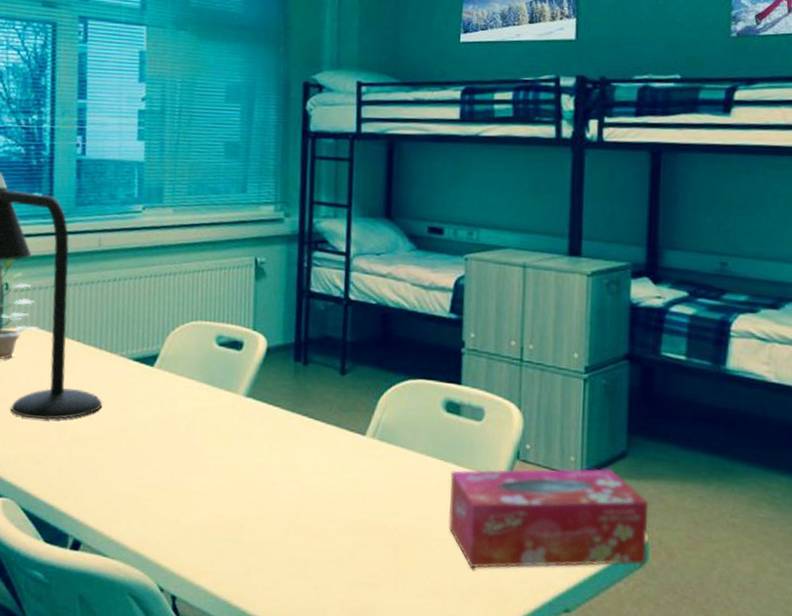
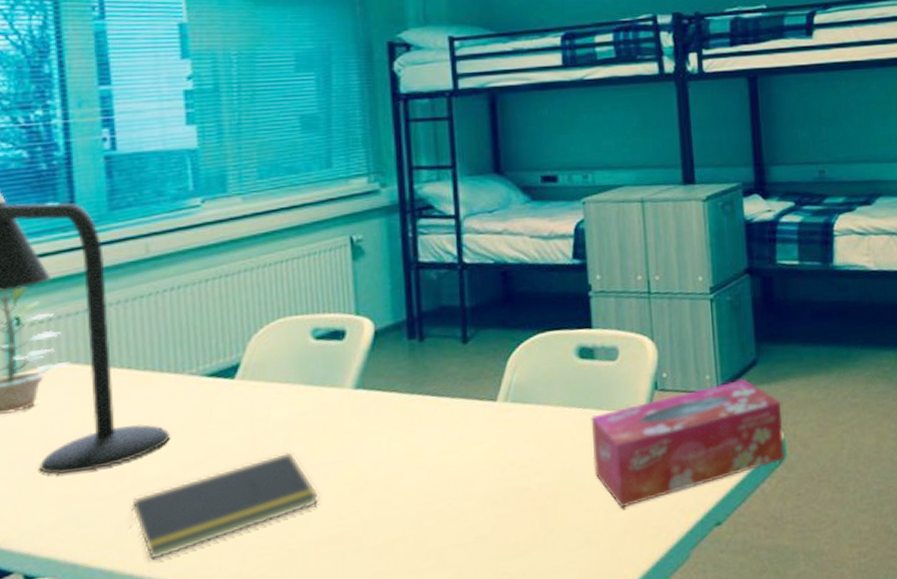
notepad: none [67,439,209,507] -> present [129,452,319,561]

